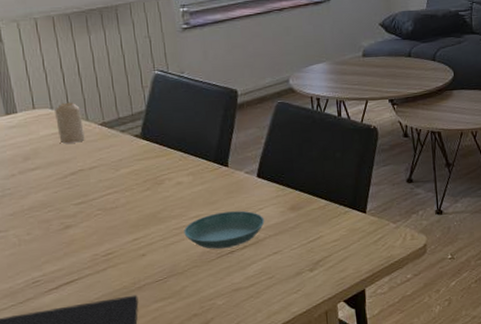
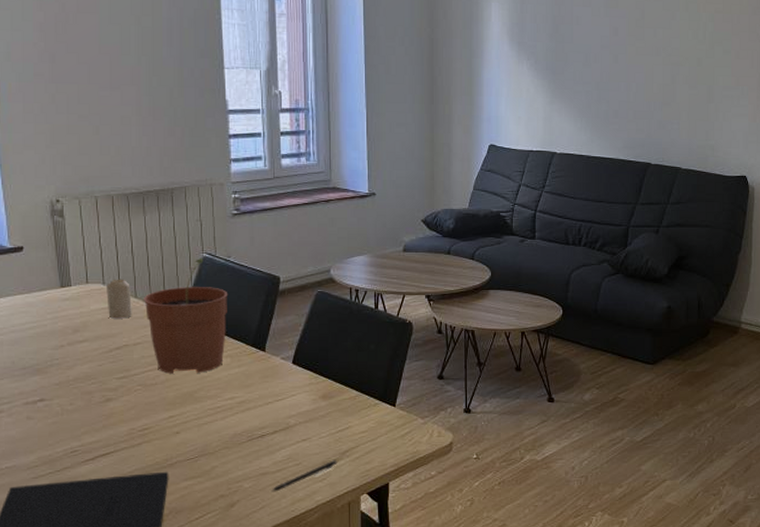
plant pot: none [96,75,186,196] -> present [144,257,228,374]
saucer: present [184,210,265,249] -> none [218,396,296,432]
pen: none [245,270,311,308] -> present [271,460,338,492]

